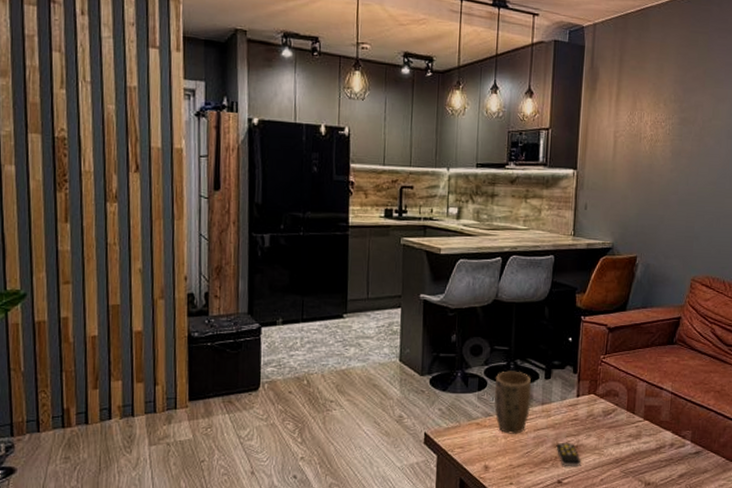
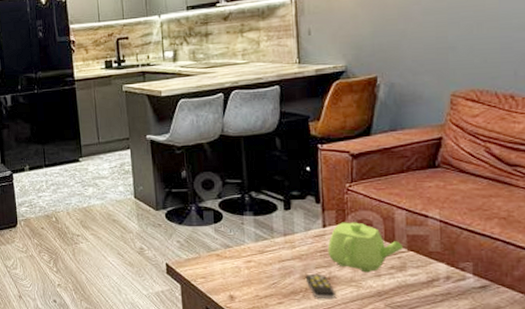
plant pot: present [493,370,532,434] -> none [230,203,272,265]
teapot: none [578,392,640,441] -> present [327,222,403,273]

